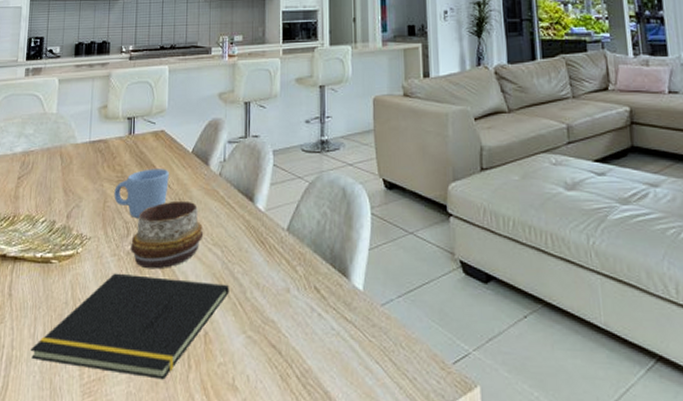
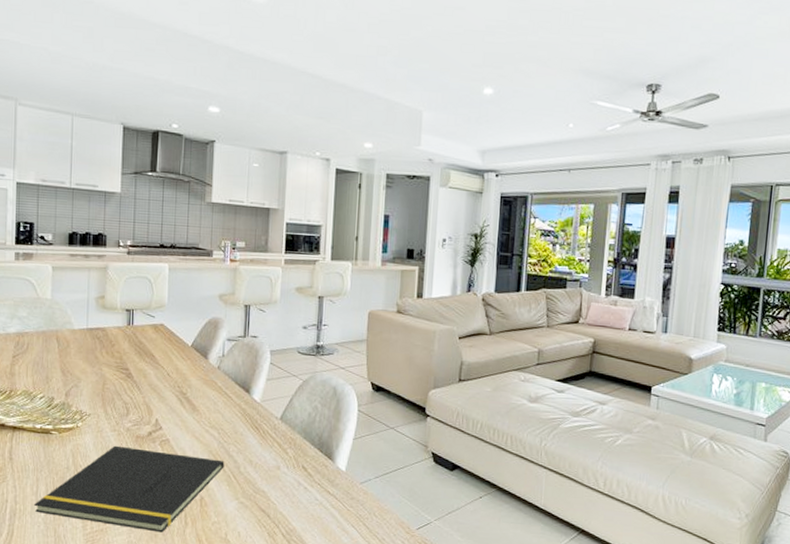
mug: present [114,169,169,219] -> none [113,358,168,401]
decorative bowl: present [131,200,204,270] -> none [130,387,201,445]

